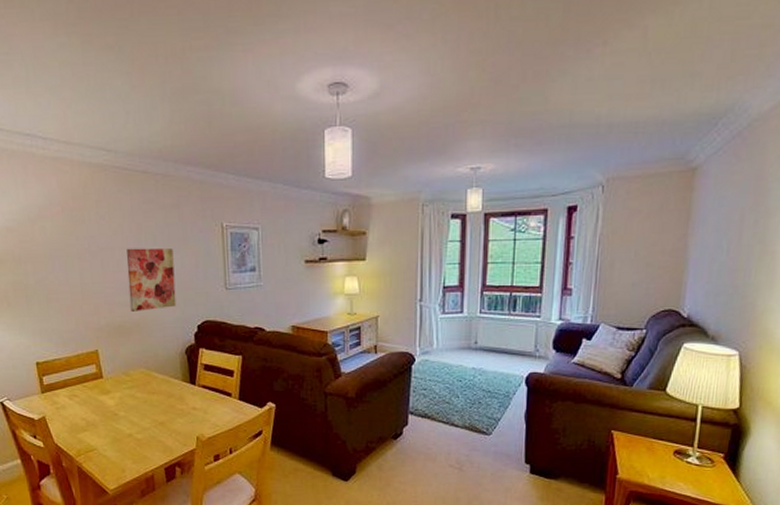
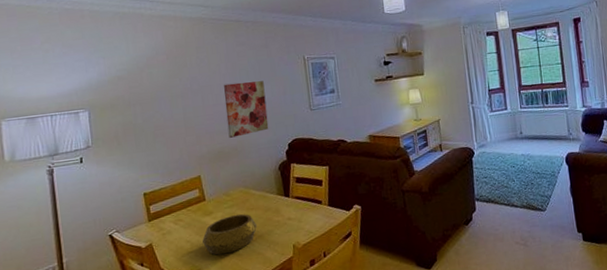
decorative bowl: none [99,398,158,437] -> present [202,214,257,255]

